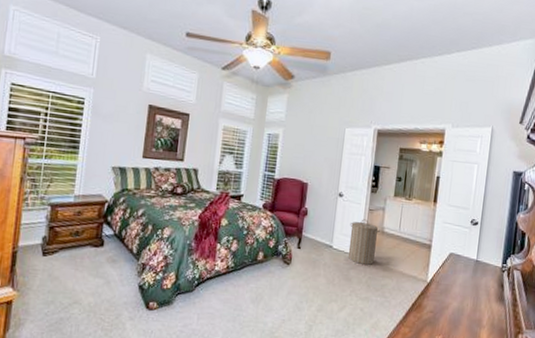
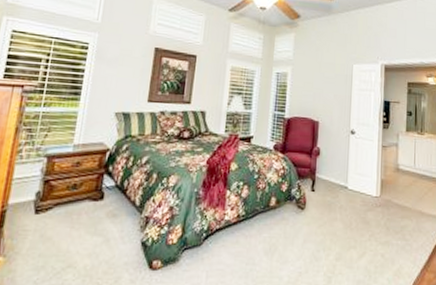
laundry hamper: present [348,219,381,265] -> none [364,156,396,205]

